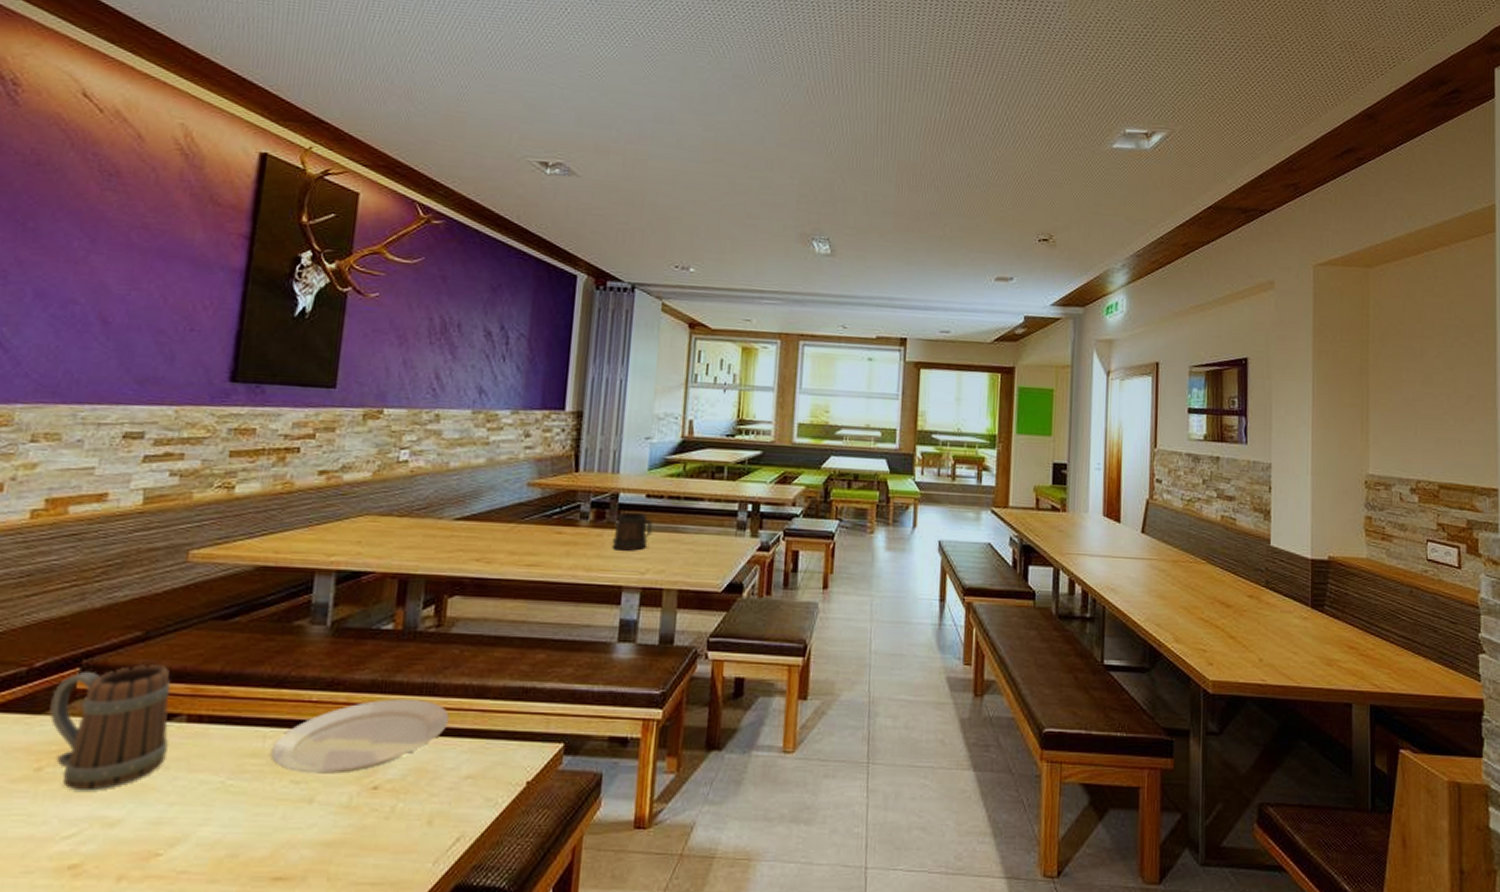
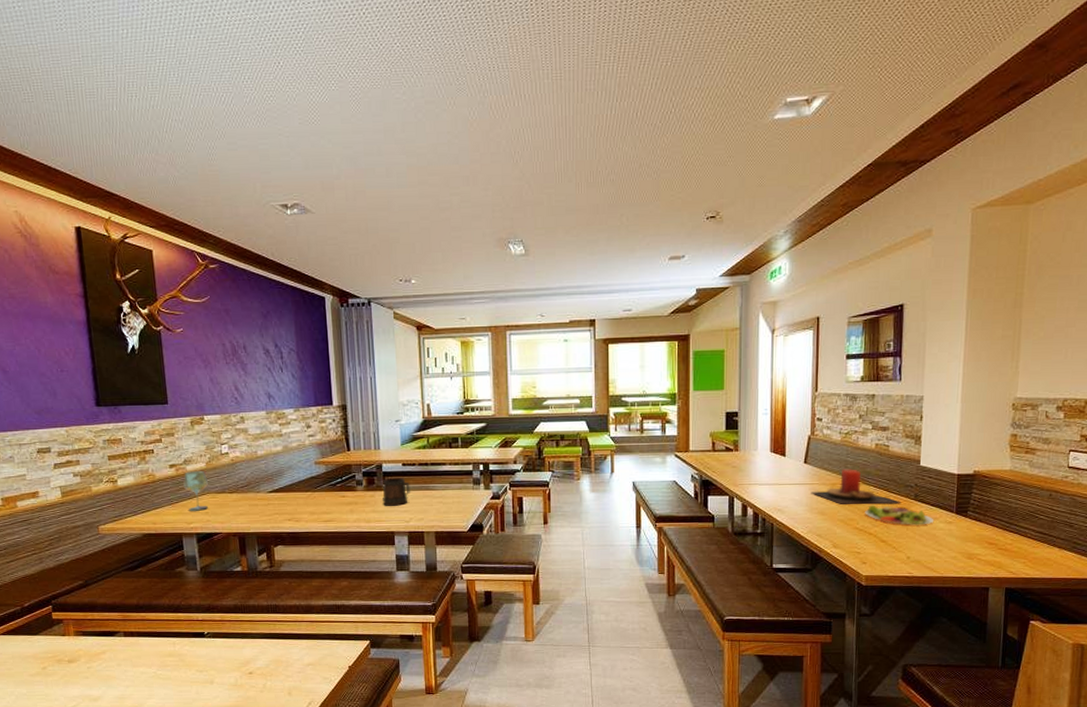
beer mug: present [49,664,171,791] -> none [40,602,117,680]
plate: present [270,699,450,774] -> none [180,616,290,666]
wine glass: none [332,481,371,539] -> present [183,470,209,511]
candle: none [1149,543,1251,593] -> present [811,469,902,506]
salad plate: none [1210,590,1288,620] -> present [865,505,934,526]

